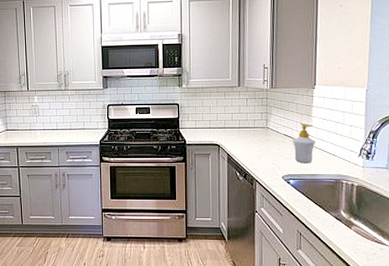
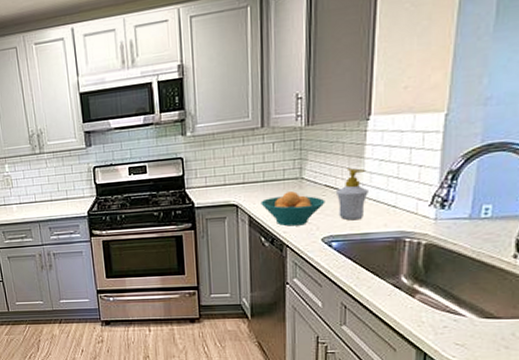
fruit bowl: none [237,137,285,165] -> present [261,191,325,227]

